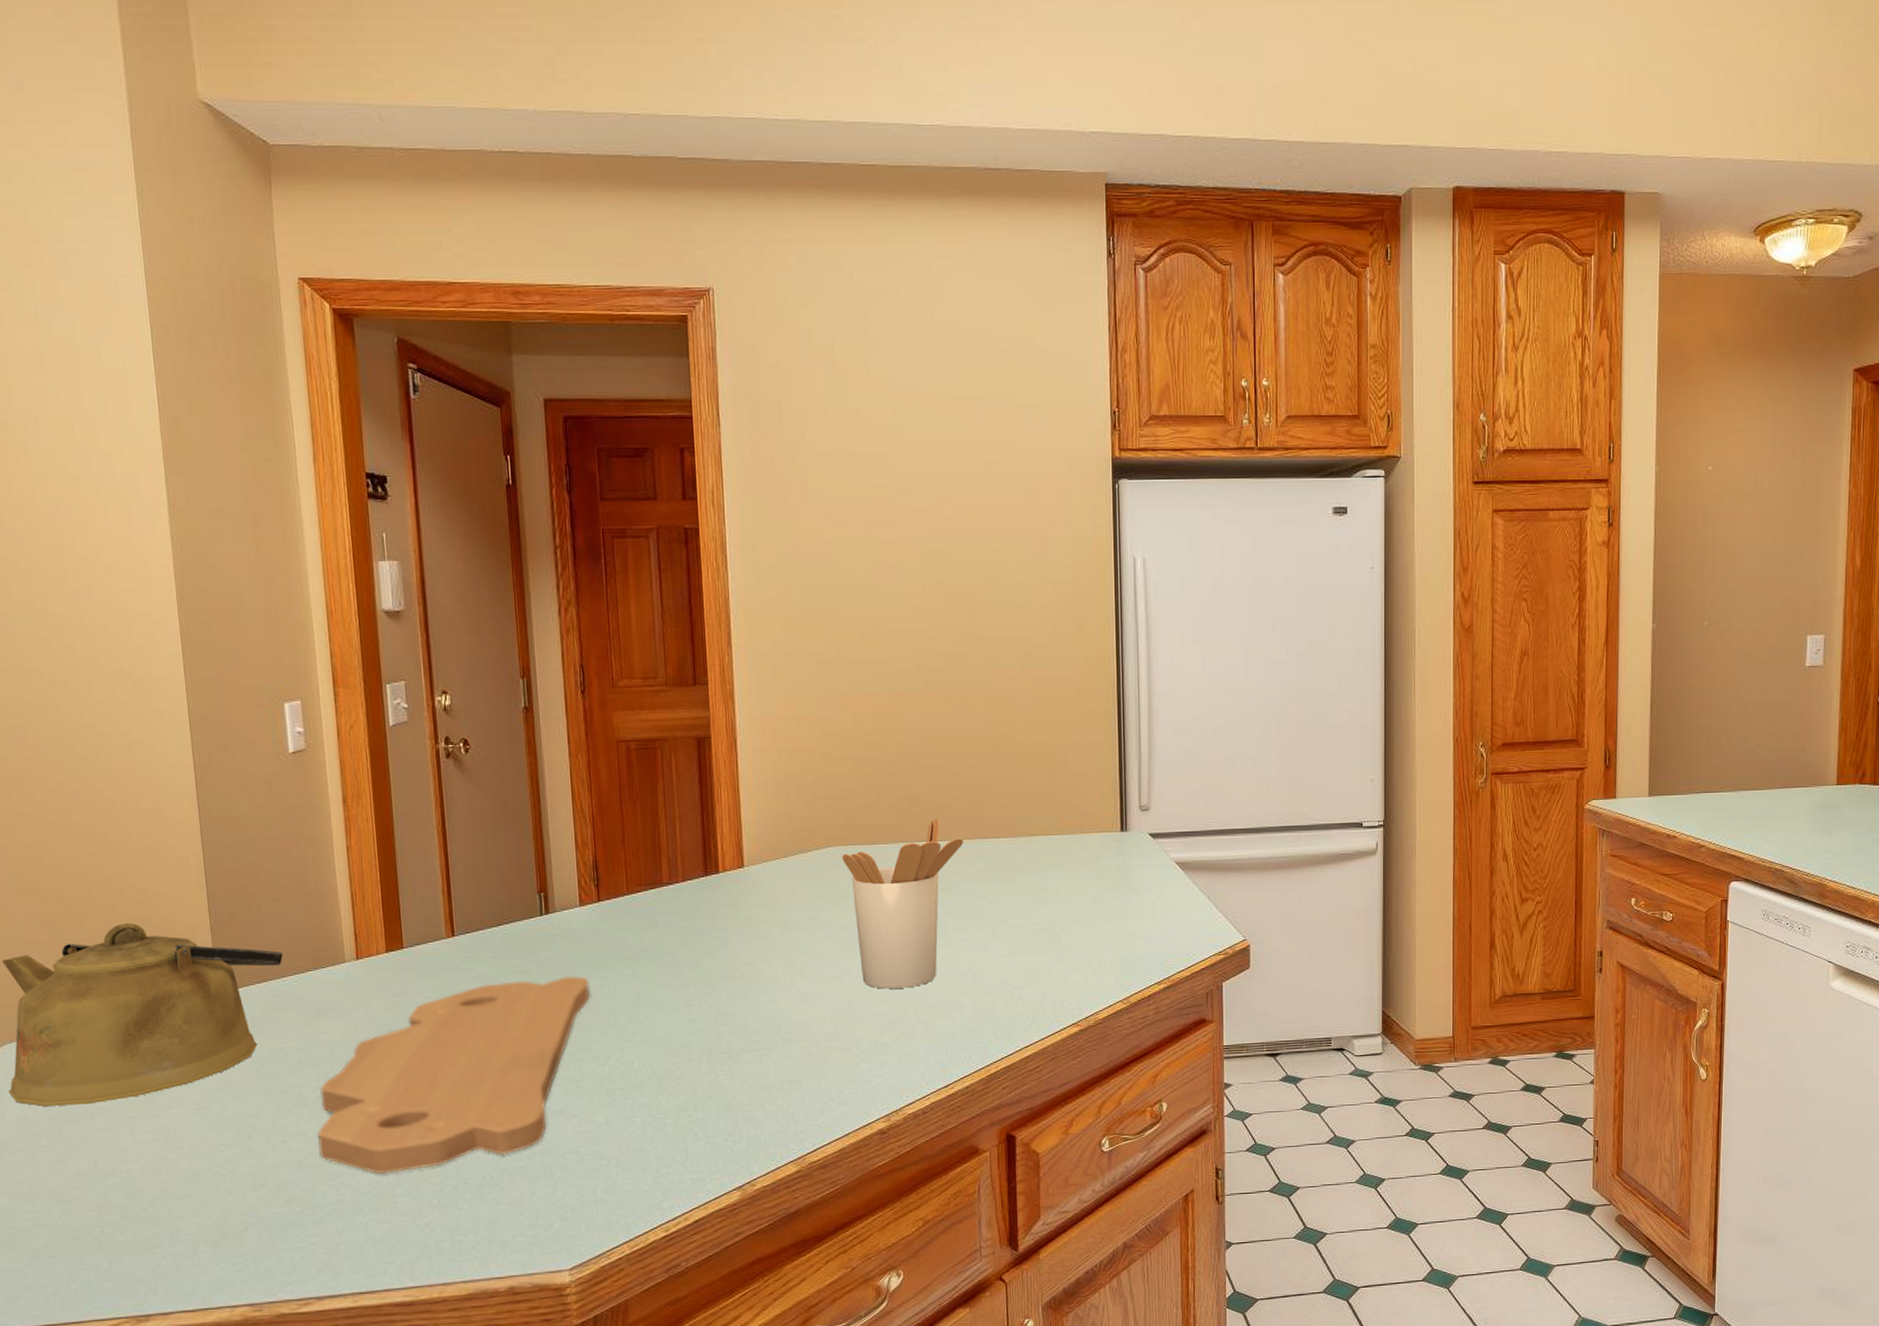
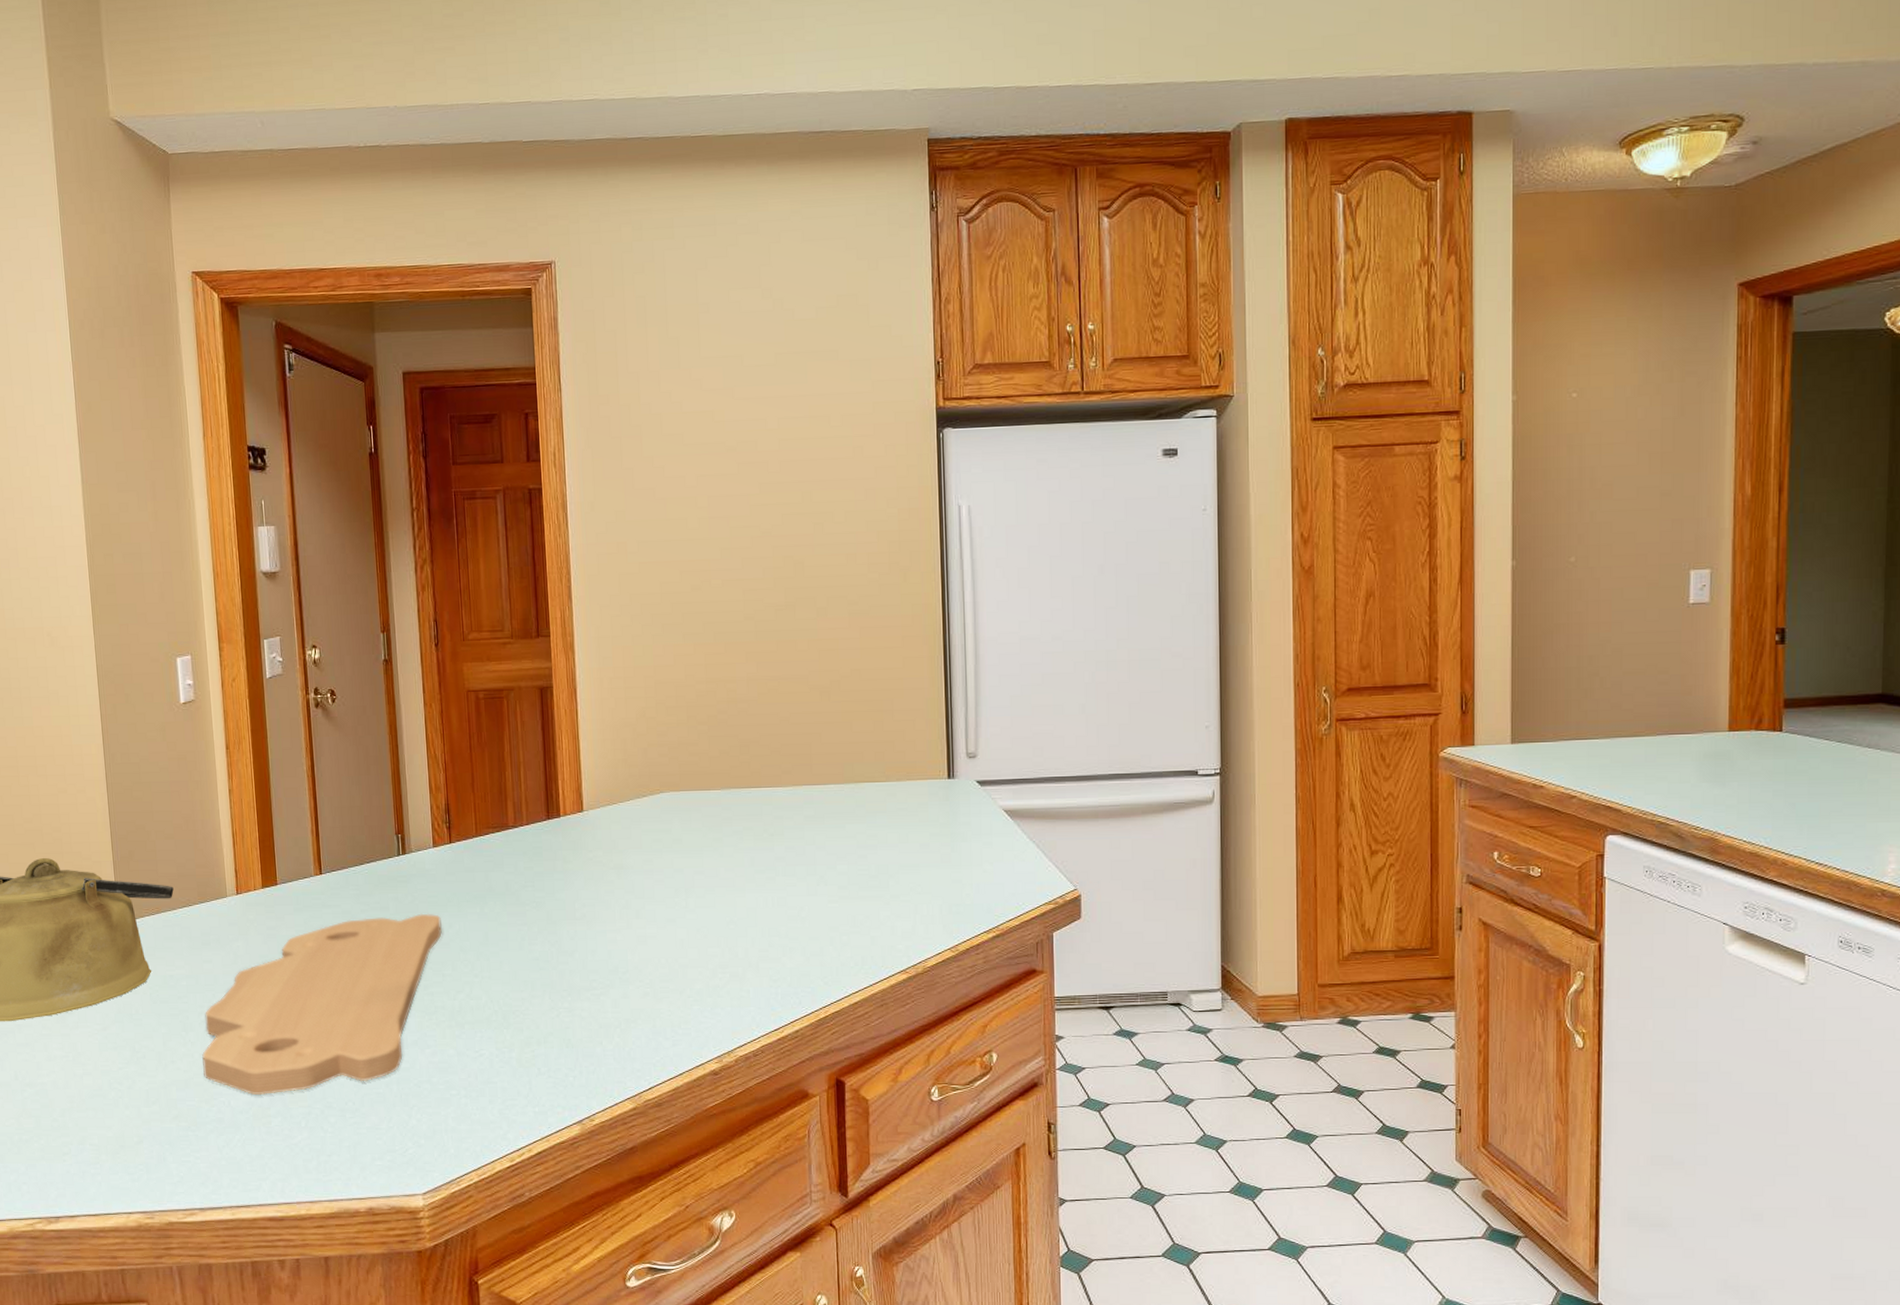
utensil holder: present [842,818,964,989] -> none [675,765,792,932]

